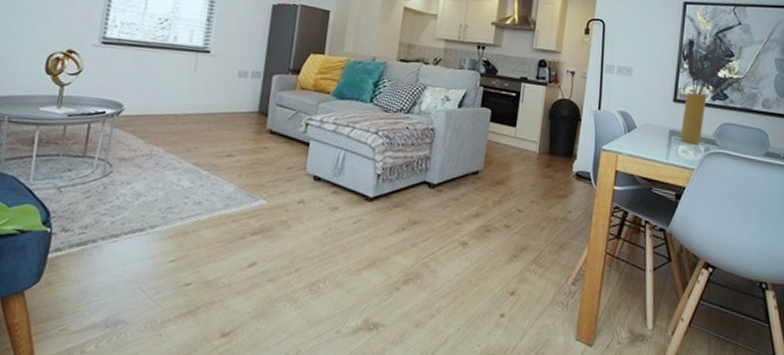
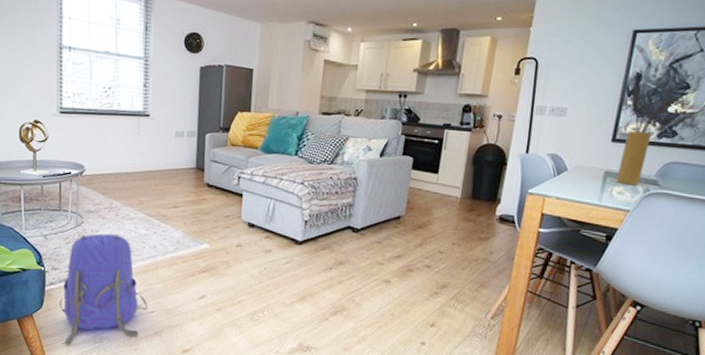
backpack: none [62,186,183,331] -> present [59,233,148,344]

